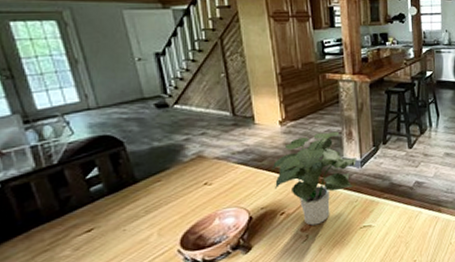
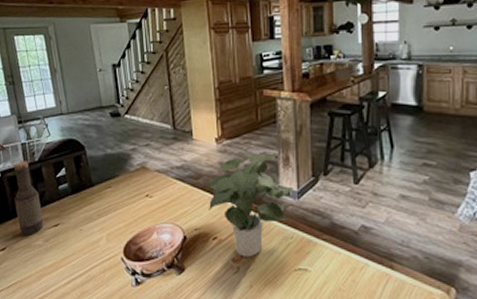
bottle: none [20,165,71,249] -> present [13,160,44,236]

